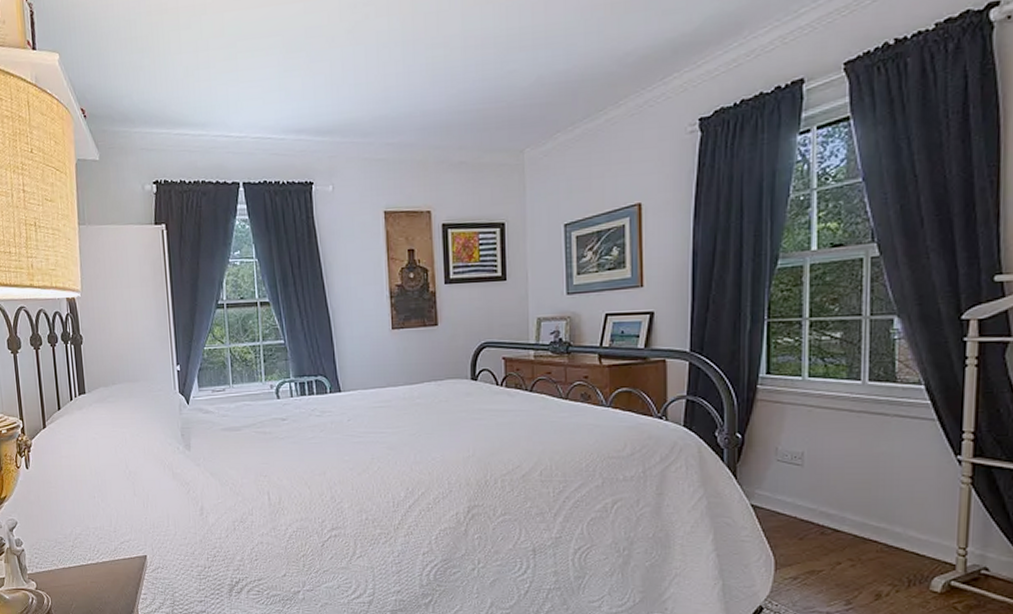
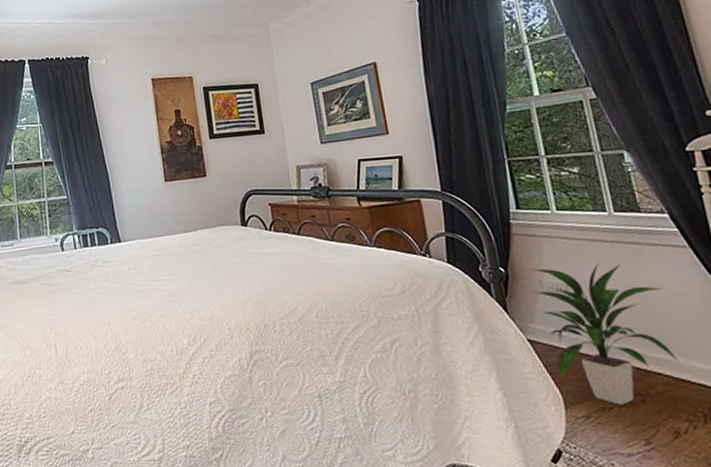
indoor plant: none [764,431,899,569] -> present [530,262,680,405]

